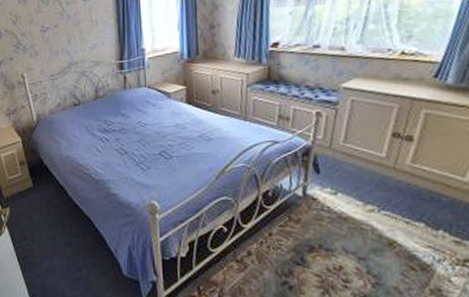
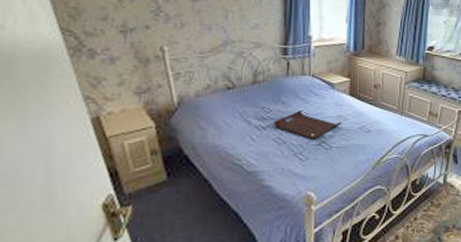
serving tray: none [115,121,180,149] -> present [273,110,341,140]

